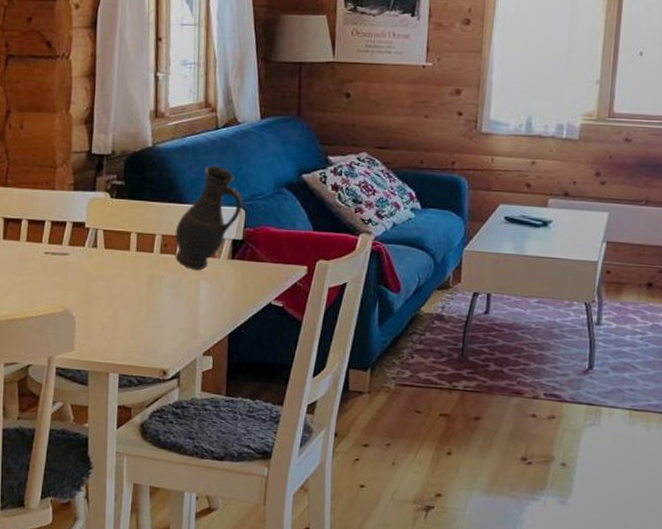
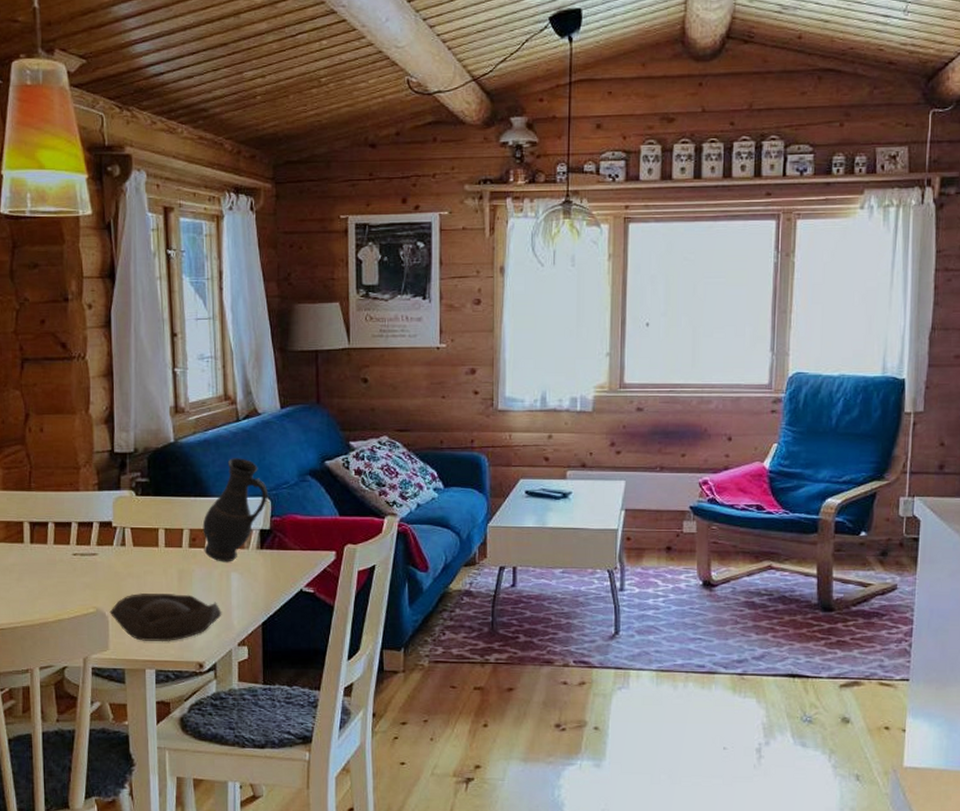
bowl: none [77,296,189,347] -> present [109,594,222,642]

